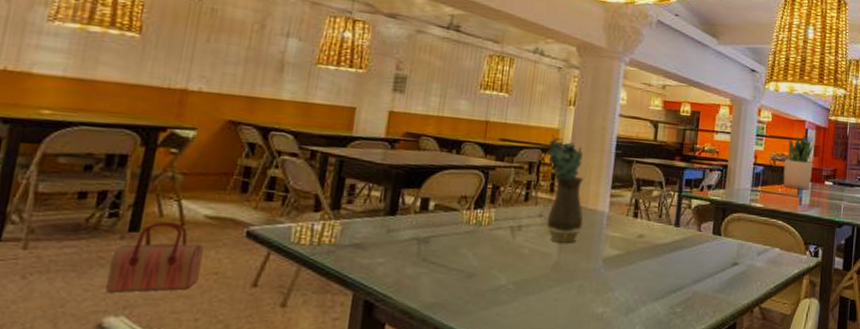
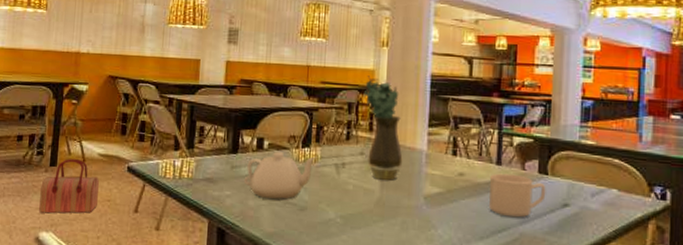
teapot: none [401,214,491,266] -> present [243,152,317,199]
mug: none [666,234,719,278] -> present [489,173,546,218]
planter: present [783,135,814,190] -> none [617,64,654,126]

